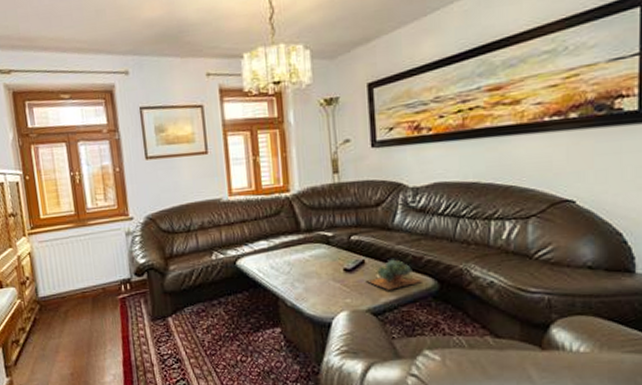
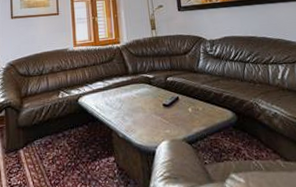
succulent plant: present [365,259,422,290] -> none [180,96,224,122]

